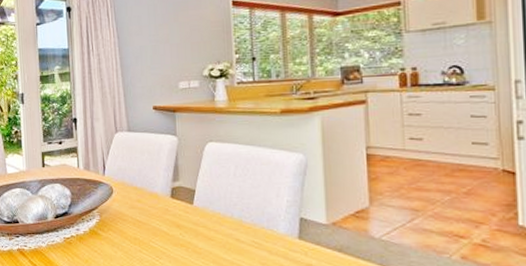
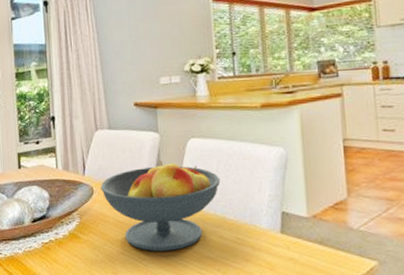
fruit bowl: none [119,162,238,251] -> present [100,160,221,251]

